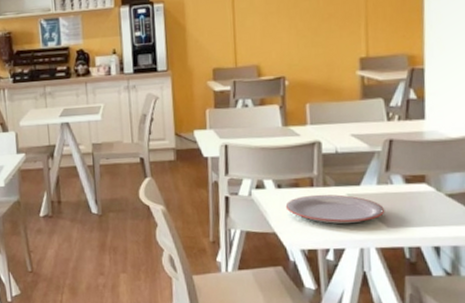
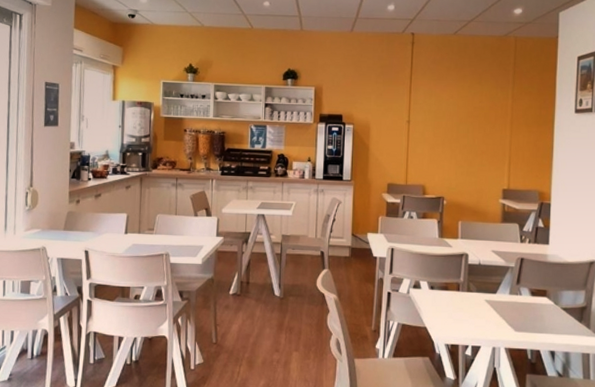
plate: present [285,194,385,224] -> none [436,297,514,326]

